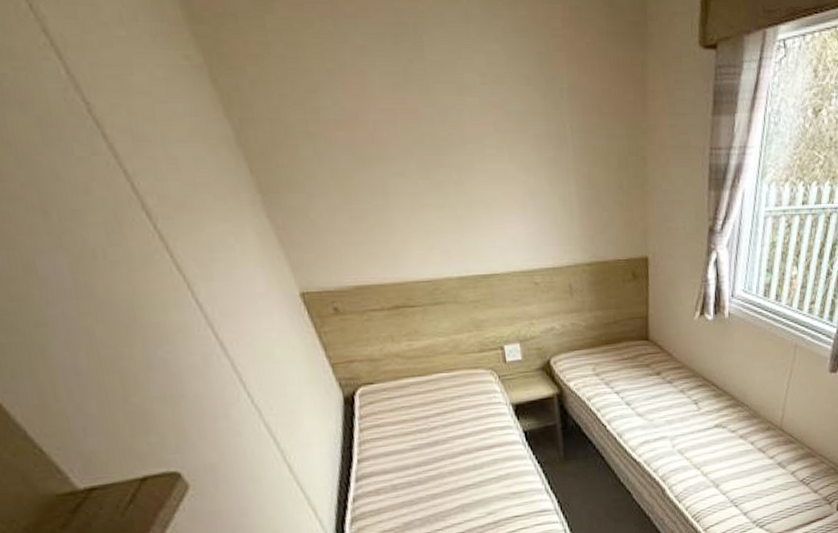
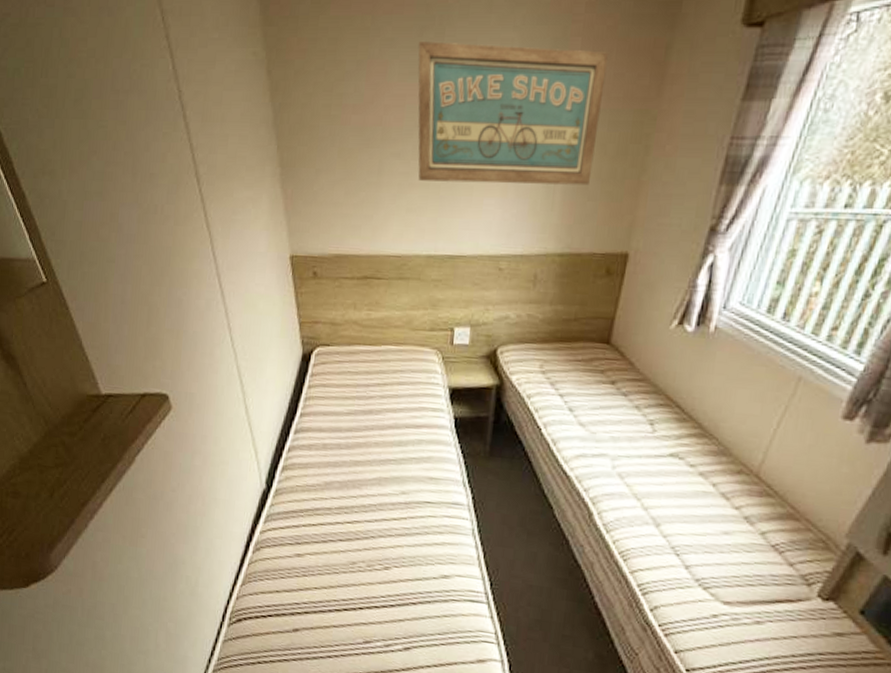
wall art: none [395,50,601,201] -> present [418,41,608,186]

